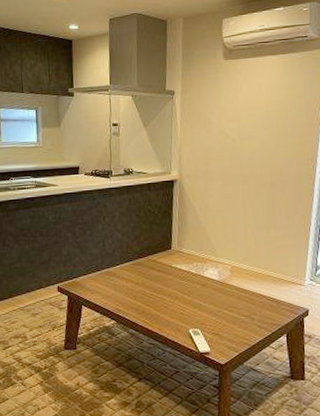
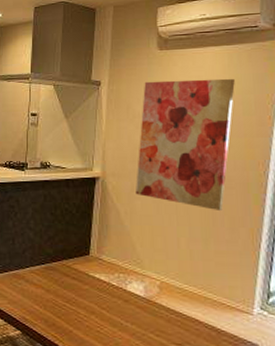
wall art: none [208,85,289,202] -> present [136,78,235,210]

